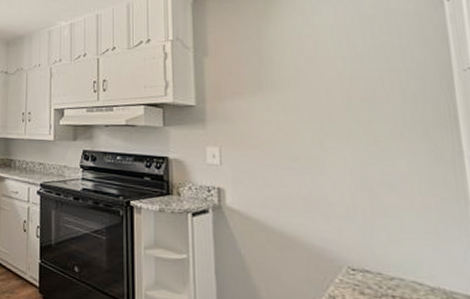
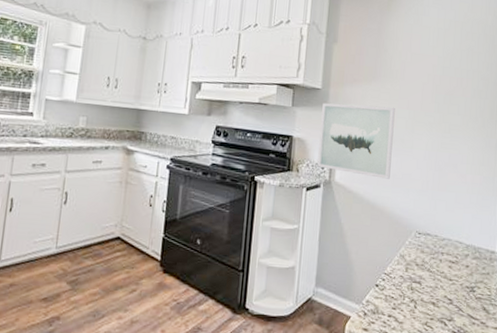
wall art: none [199,119,299,203] -> present [317,103,395,179]

